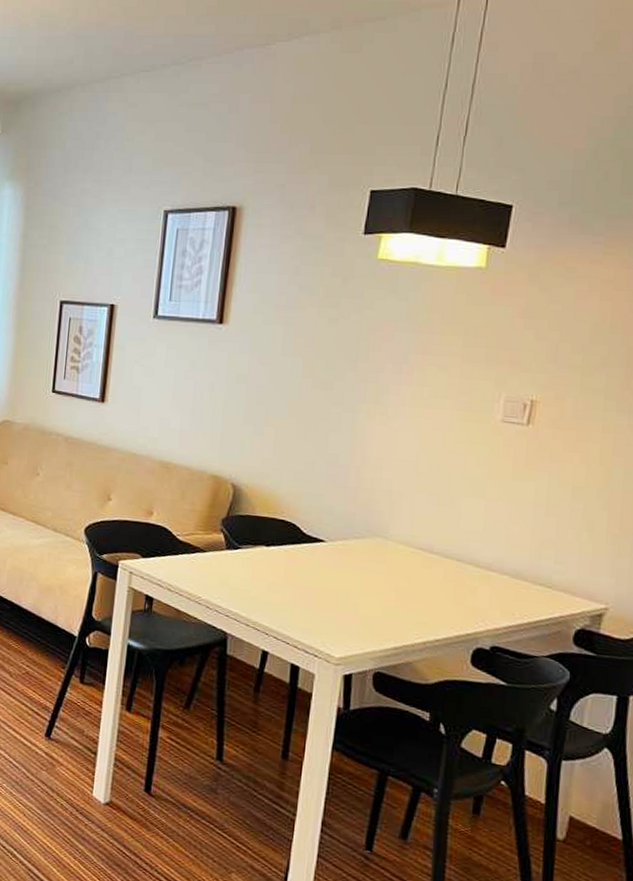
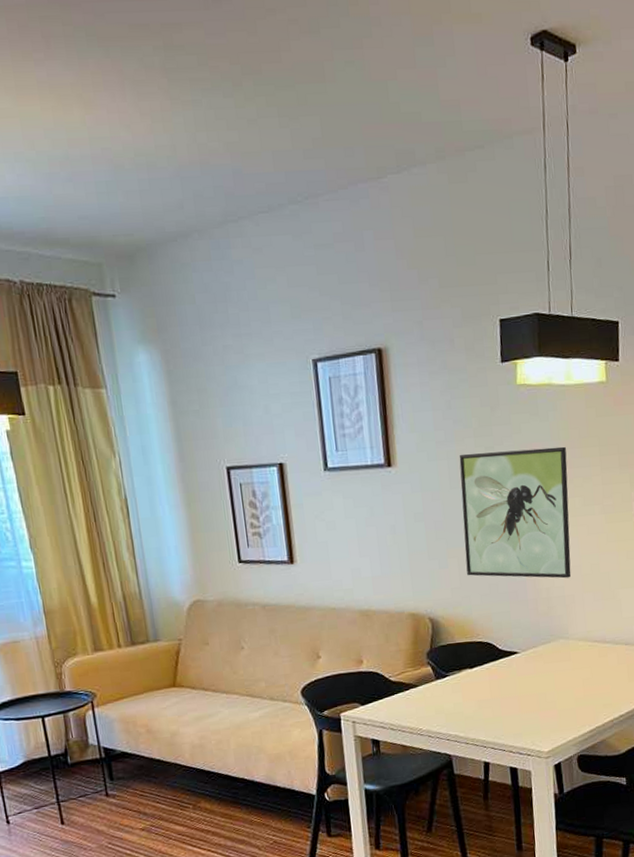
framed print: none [283,322,423,473] -> present [459,446,572,579]

